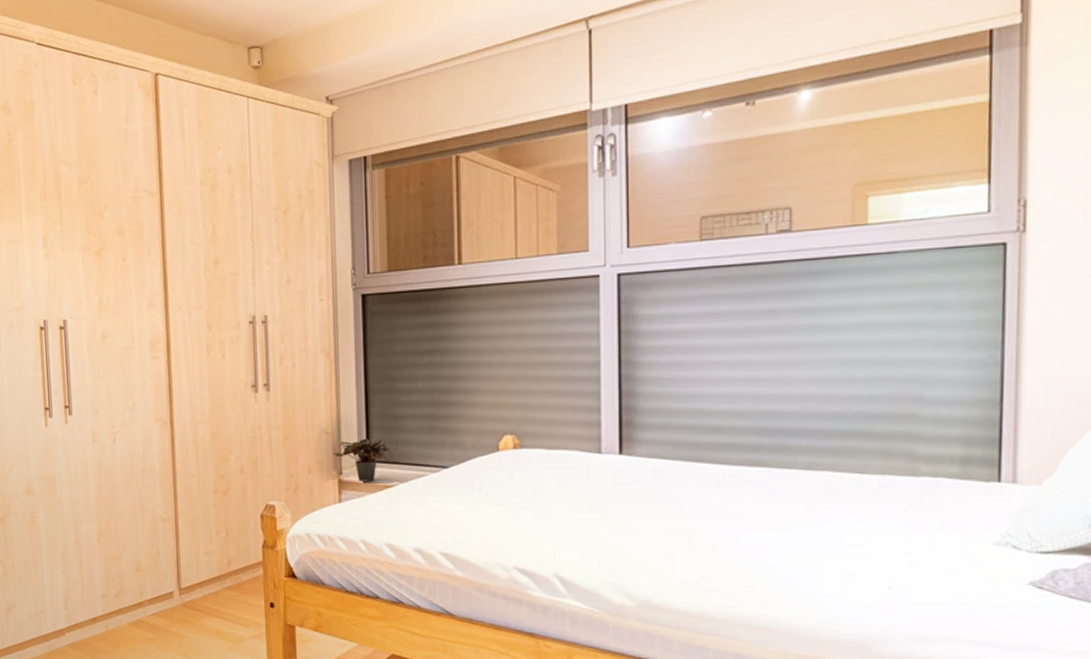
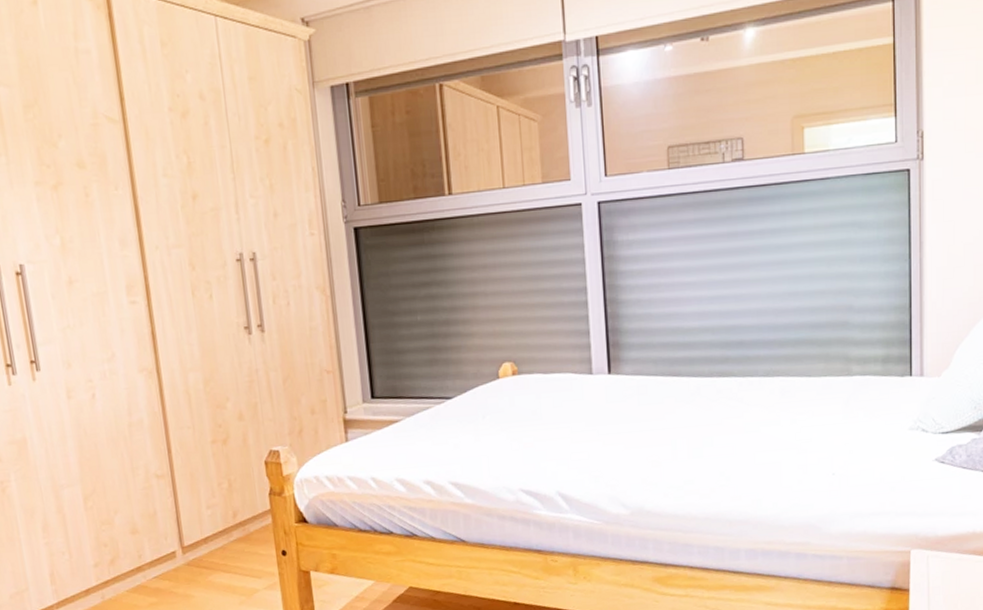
potted plant: present [333,437,398,482] -> none [336,373,402,420]

